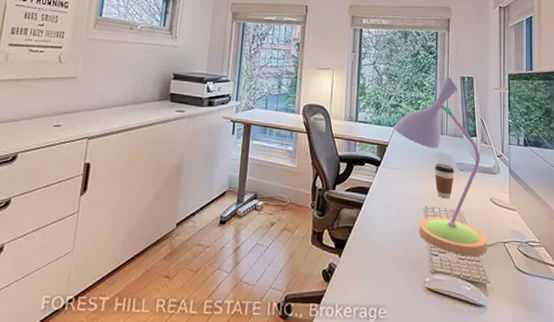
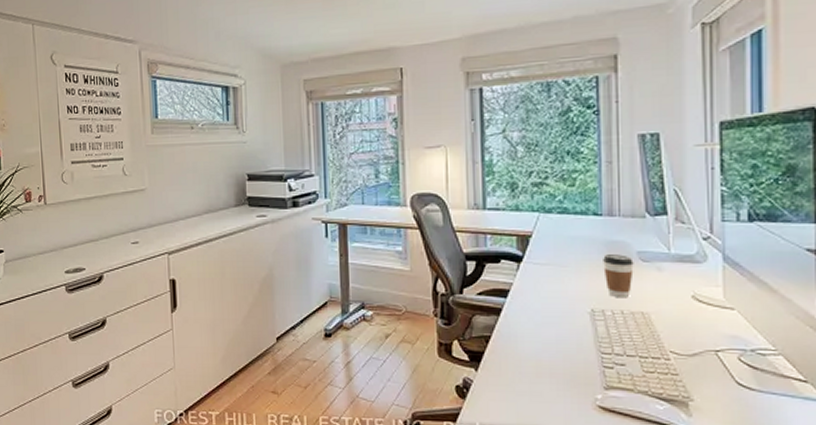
desk lamp: present [393,75,488,256] -> none [537,134,690,369]

